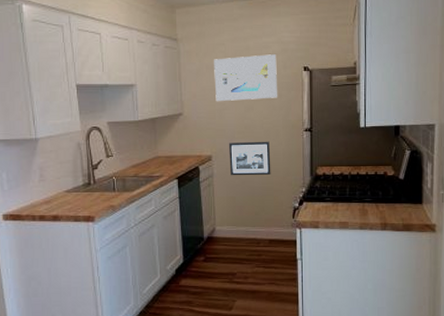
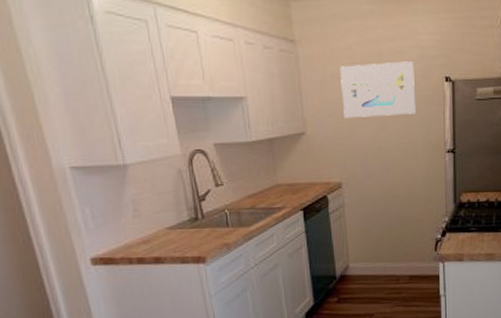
picture frame: present [229,141,271,176] -> none [361,165,410,206]

